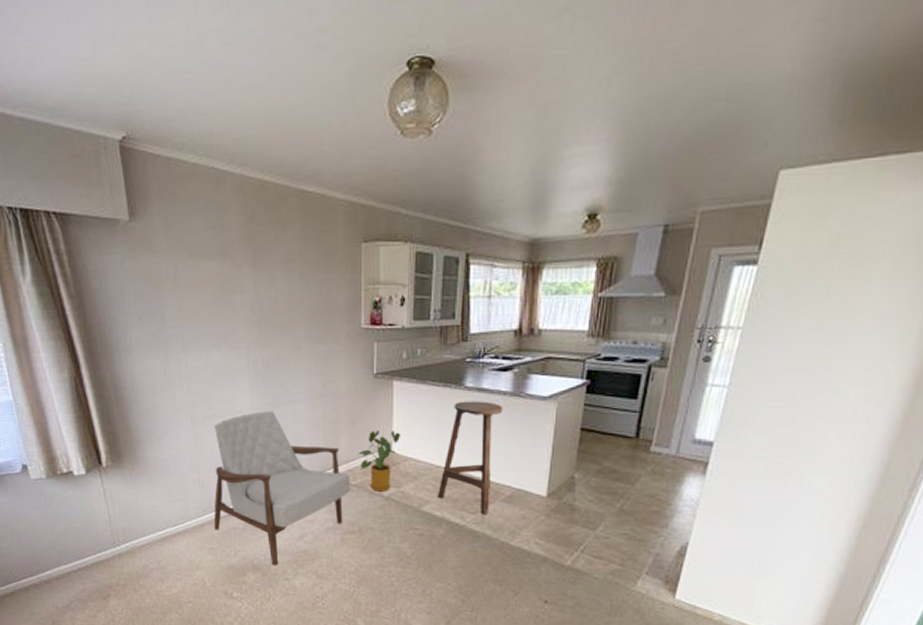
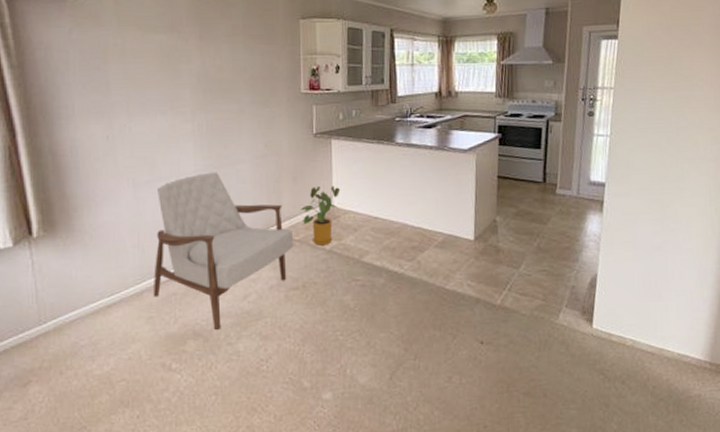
bar stool: present [438,401,503,514] -> none [377,155,430,261]

